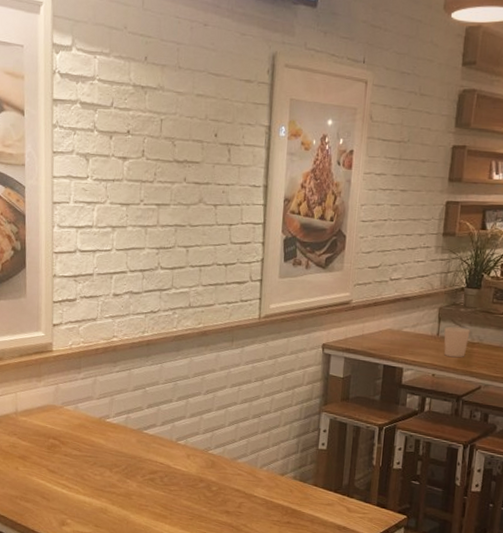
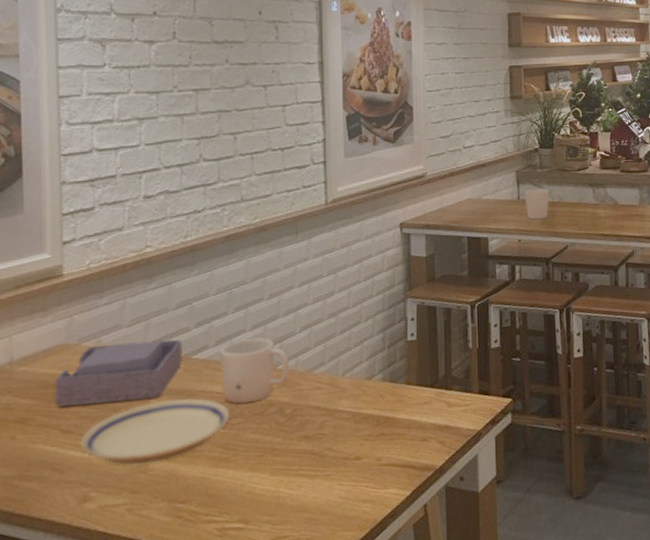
napkin holder: none [45,410,137,458] -> present [54,339,183,407]
plate: none [62,461,169,507] -> present [81,398,230,465]
mug: none [163,424,218,476] -> present [219,338,289,404]

